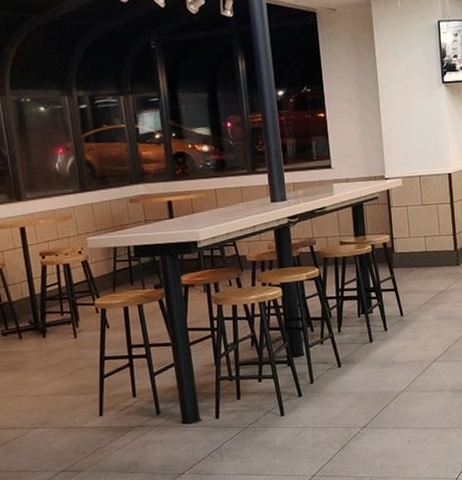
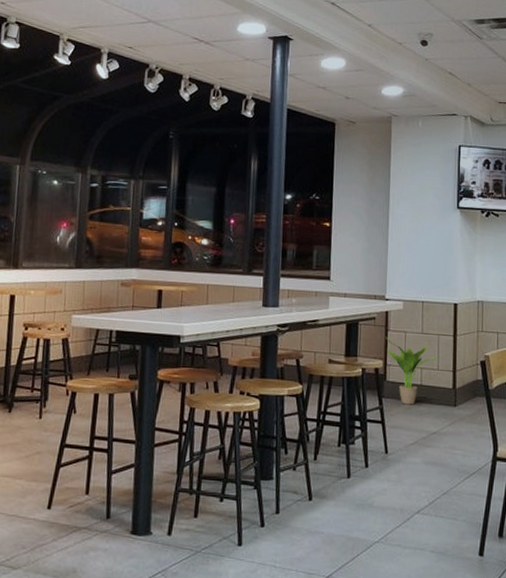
potted plant: none [389,213,439,271] -> present [385,337,438,405]

